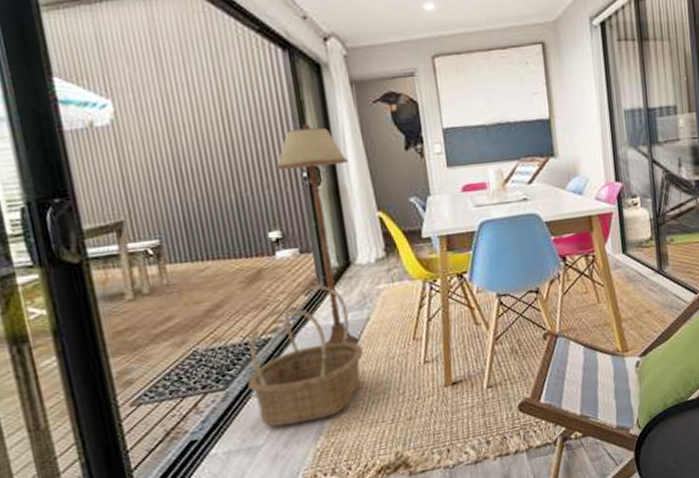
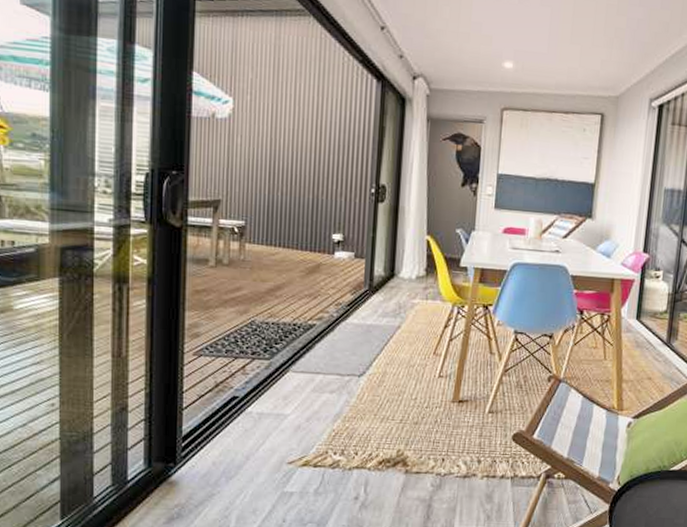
basket: present [247,285,364,427] -> none [288,287,390,404]
floor lamp: present [275,123,358,345] -> none [350,147,412,347]

